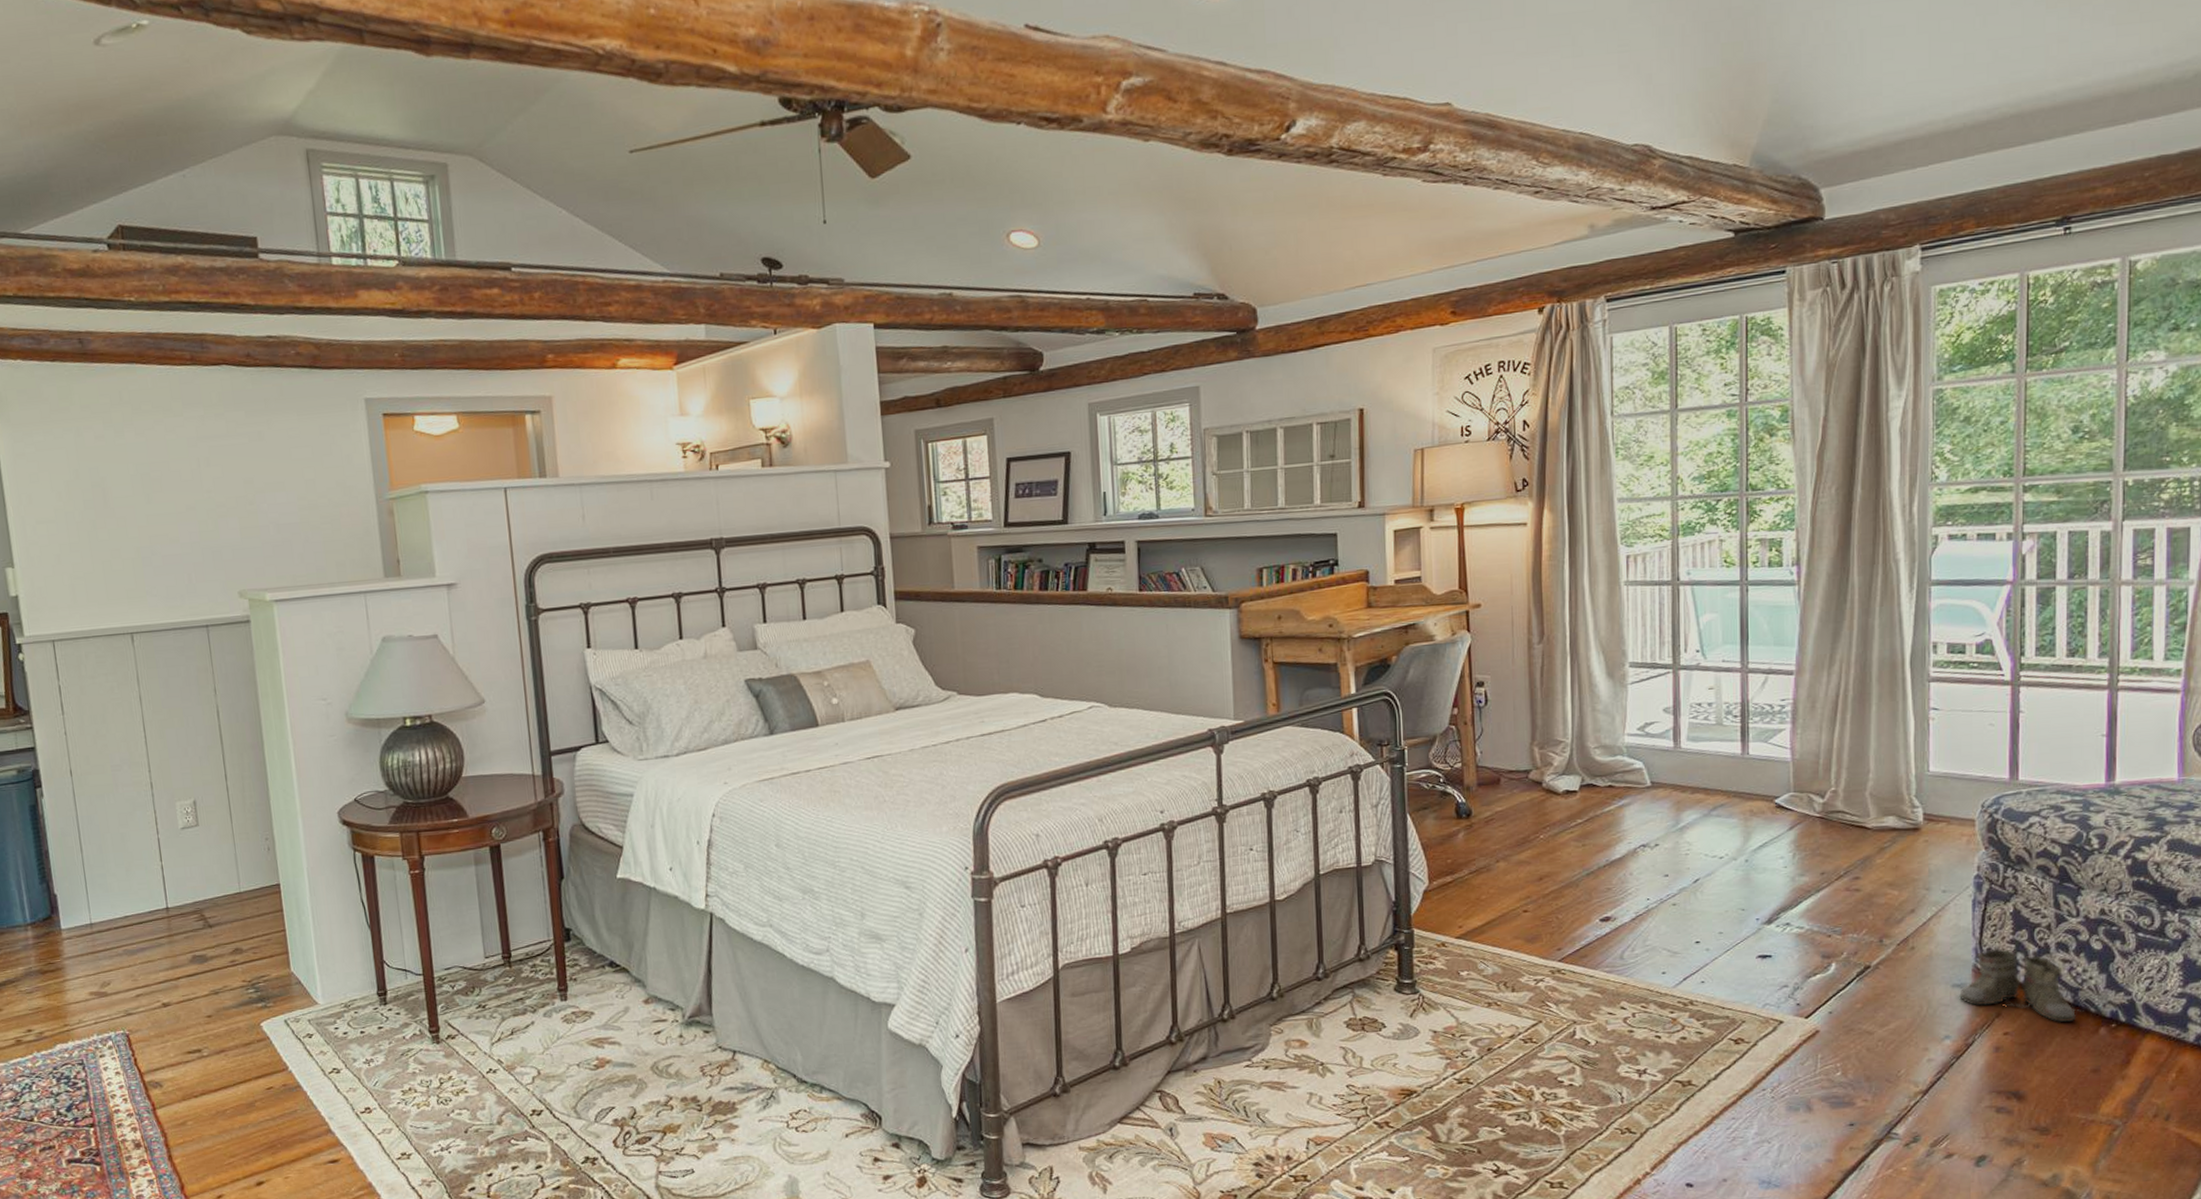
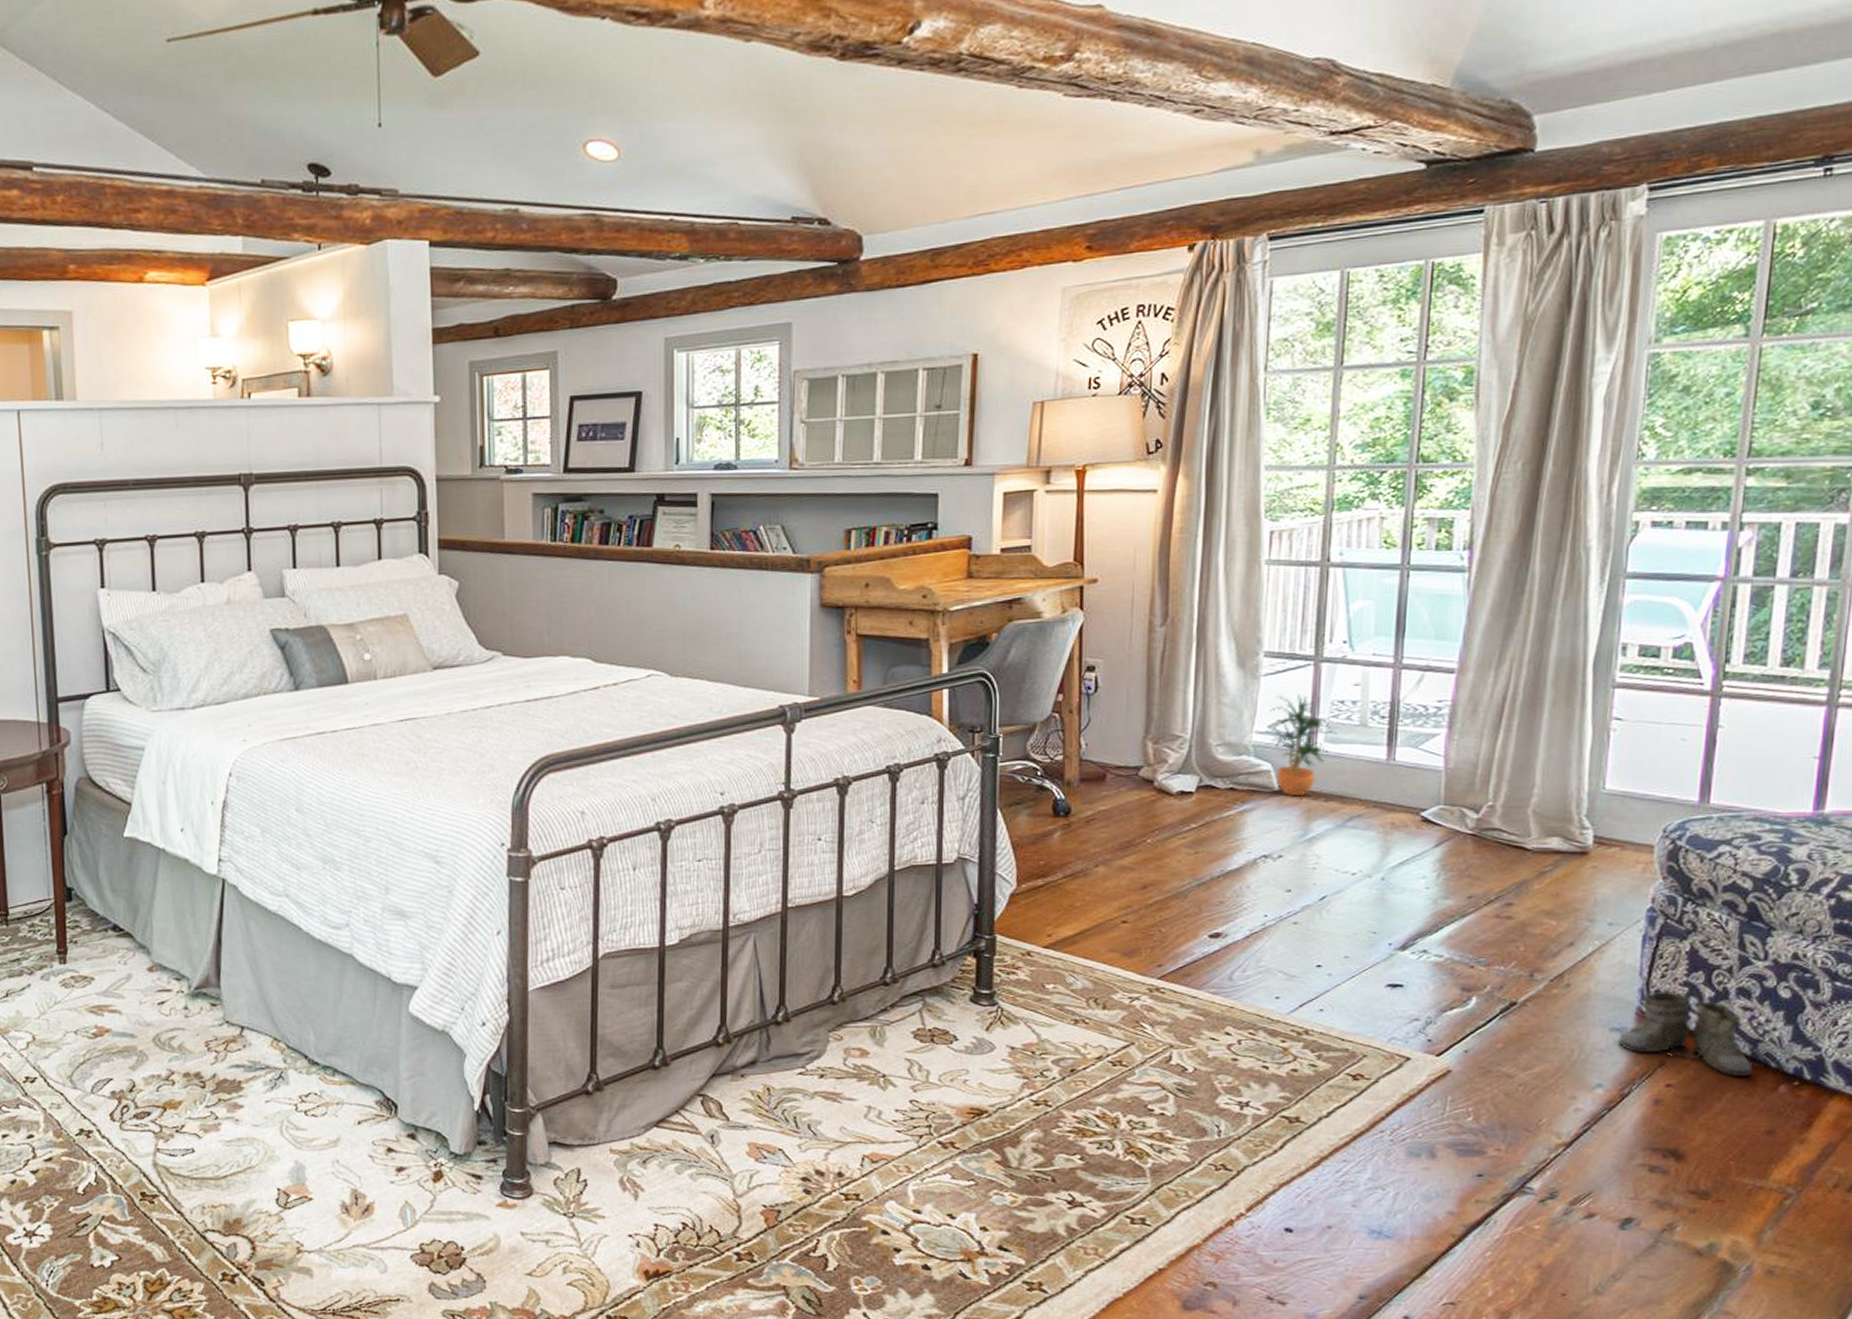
potted plant: none [1636,699,1698,791] -> present [1265,694,1338,797]

